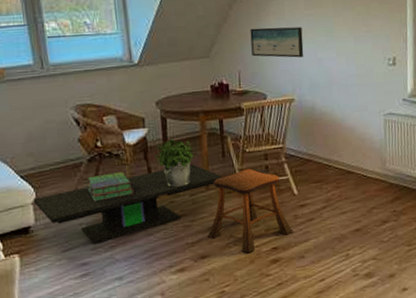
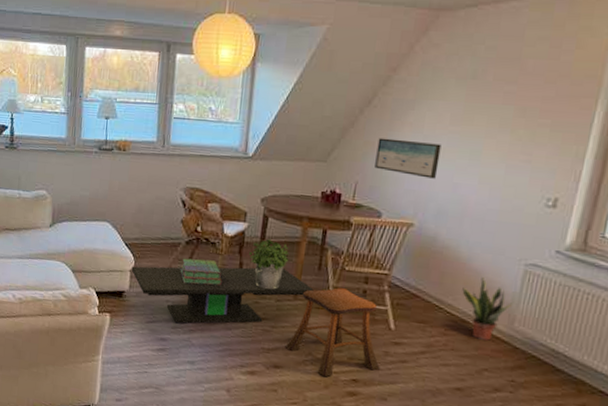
potted plant: none [343,133,382,184] -> present [462,277,514,341]

